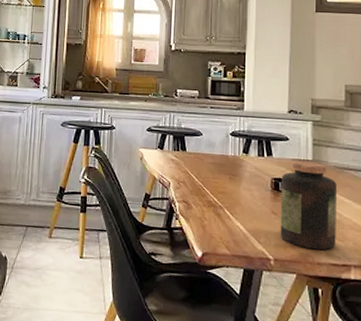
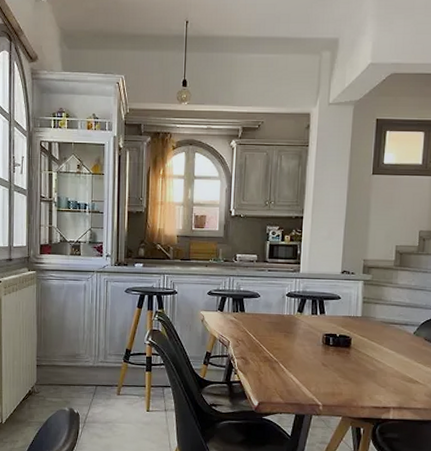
jar: present [280,161,338,251] -> none [329,318,383,396]

